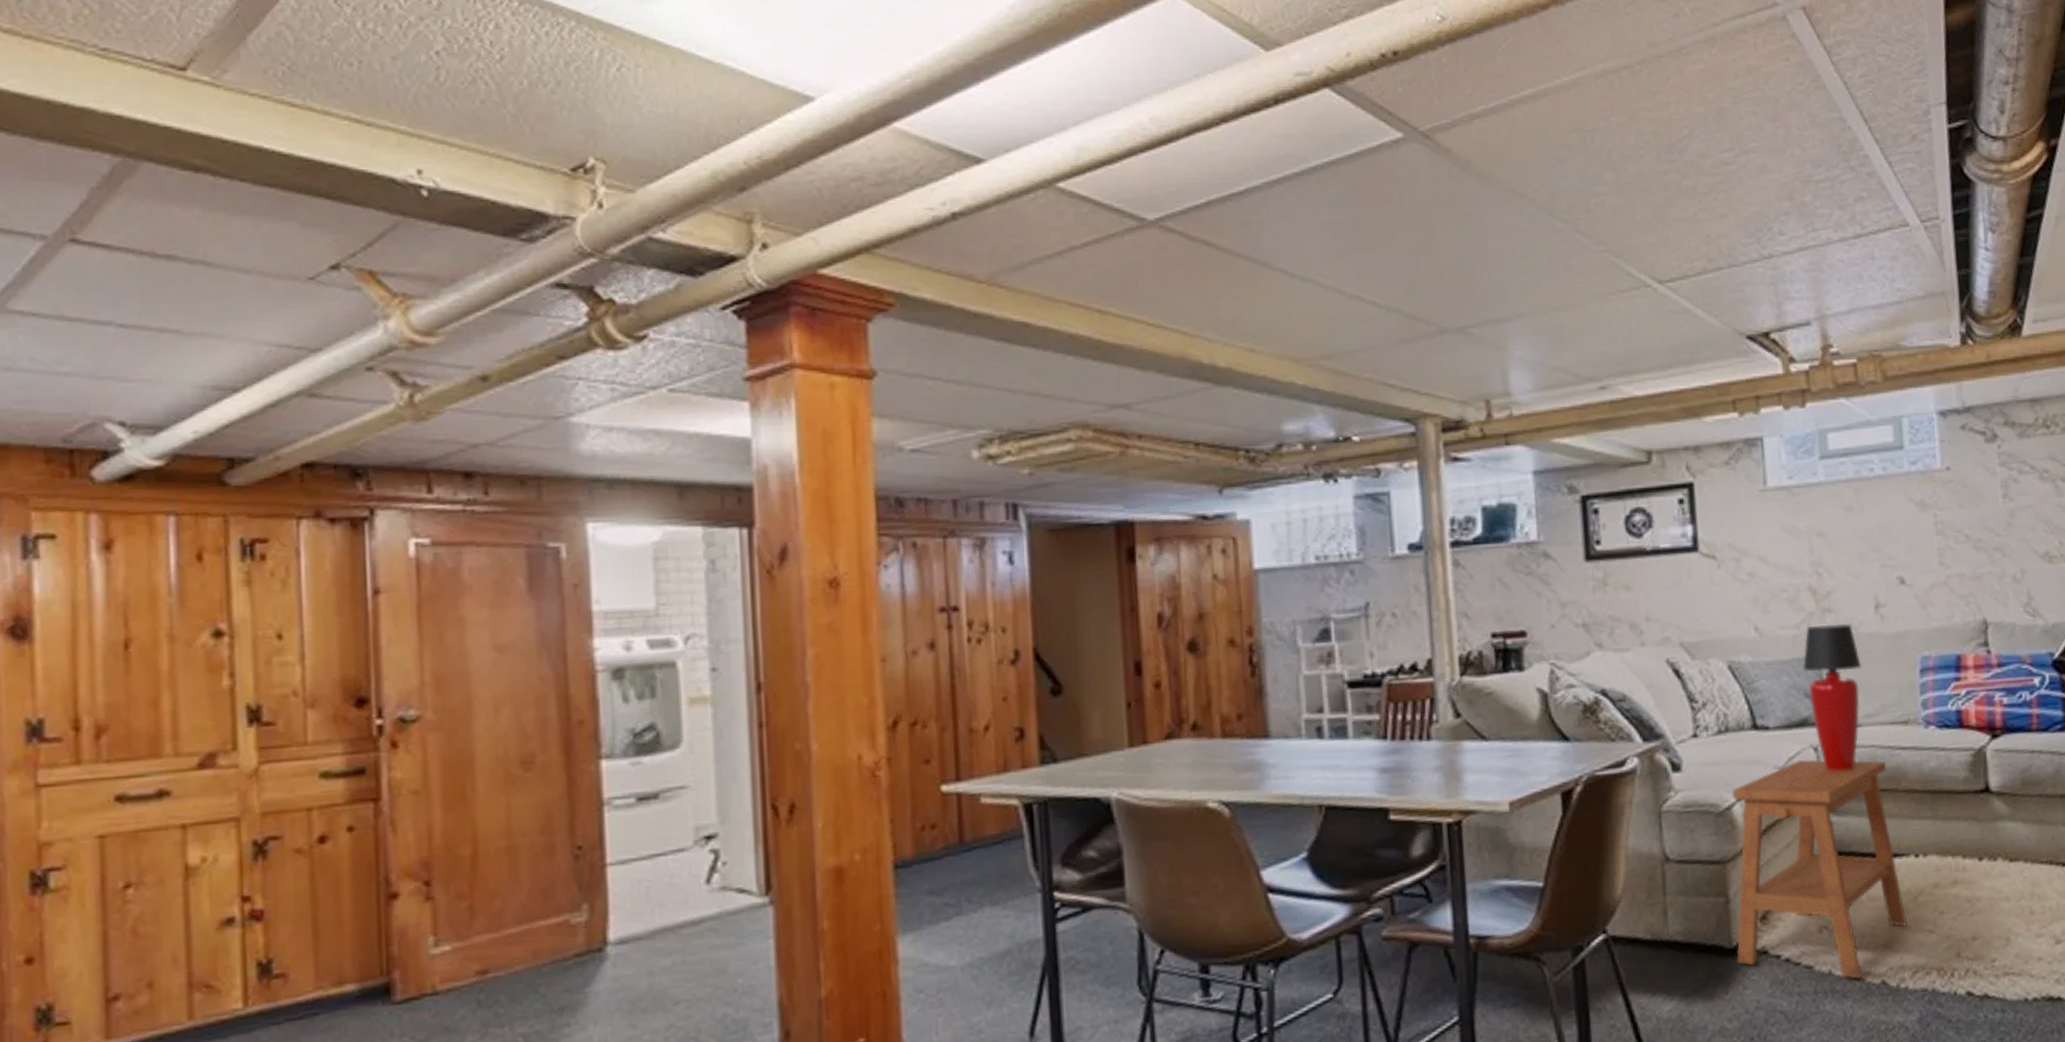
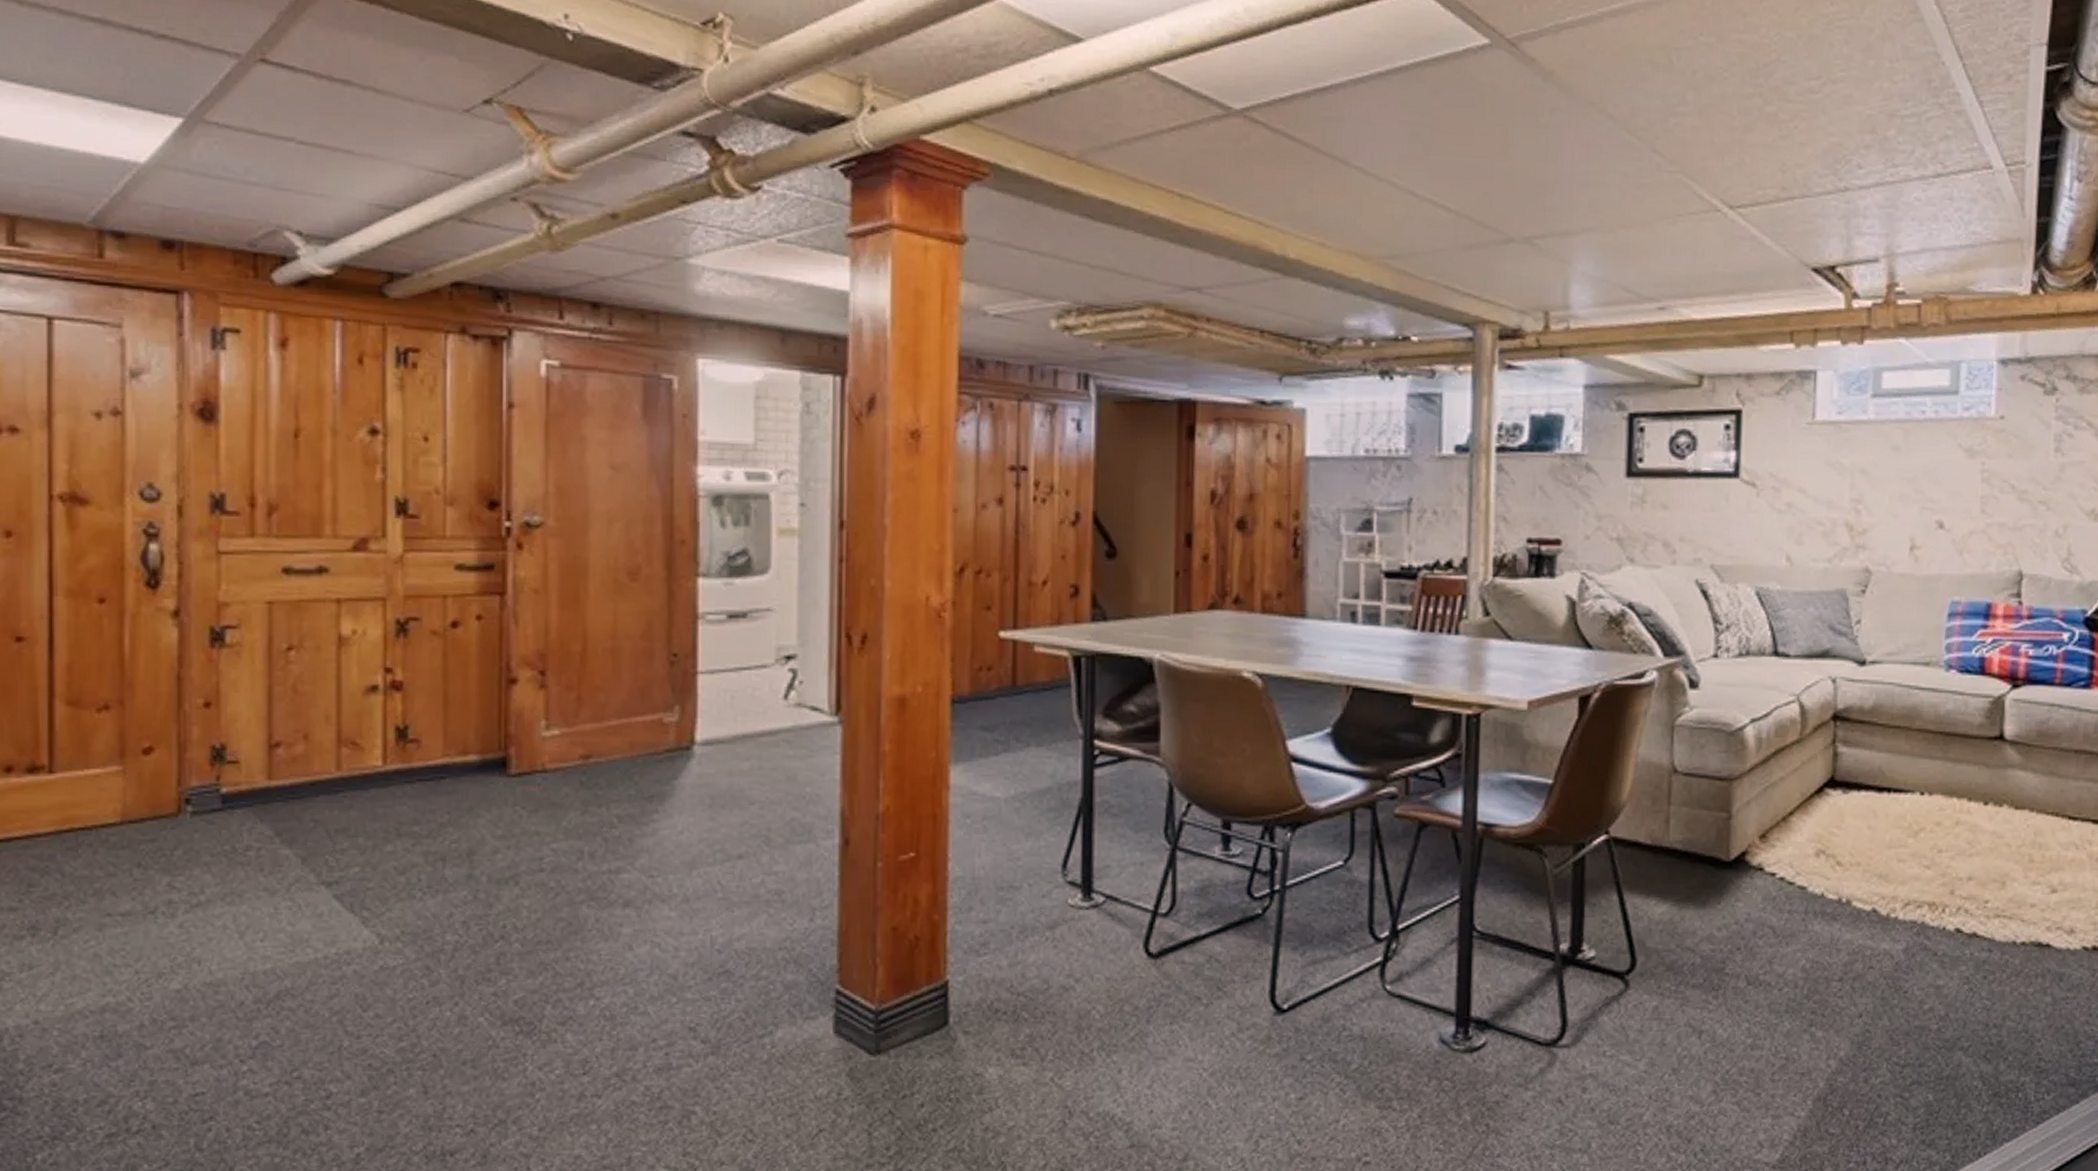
side table: present [1732,759,1907,979] -> none [1732,689,1905,904]
table lamp: present [1803,623,1861,772] -> none [1831,561,1889,705]

